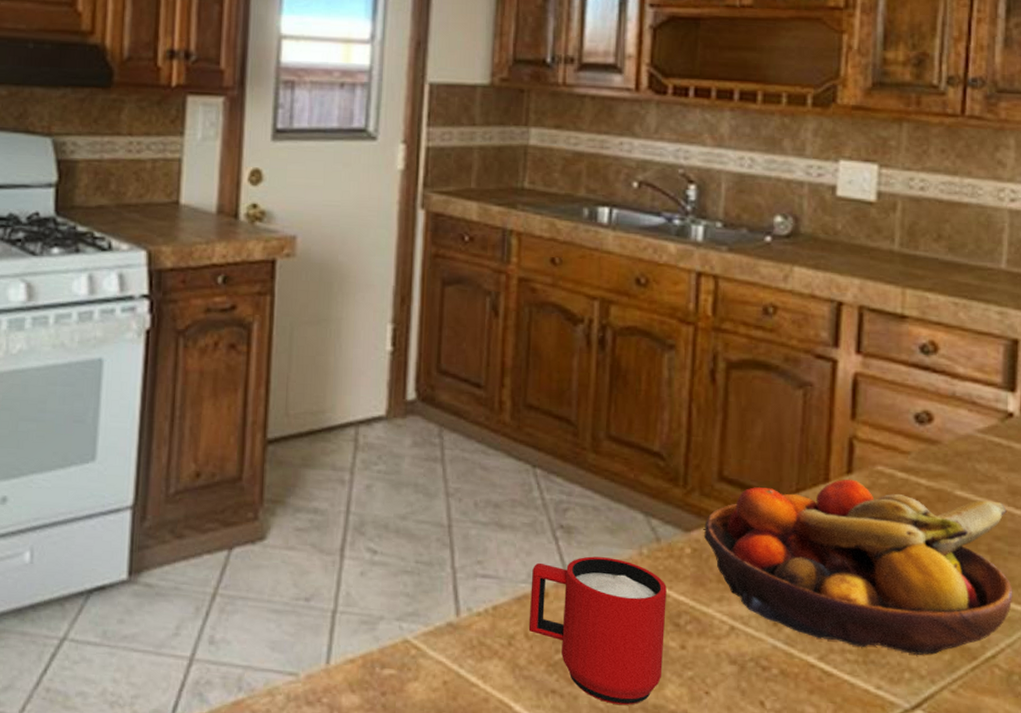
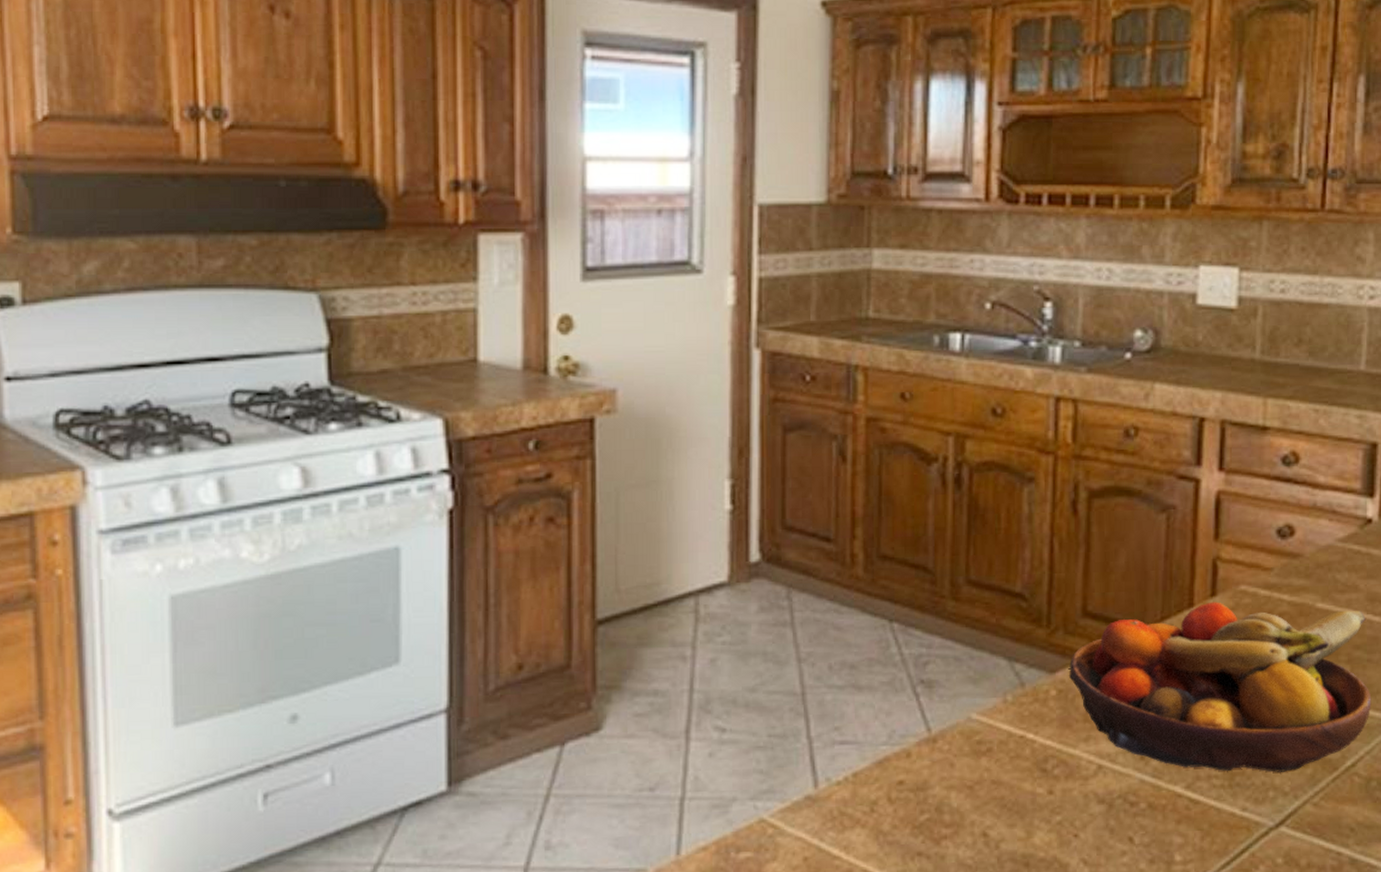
mug: present [528,556,667,705] -> none [891,708,1033,859]

